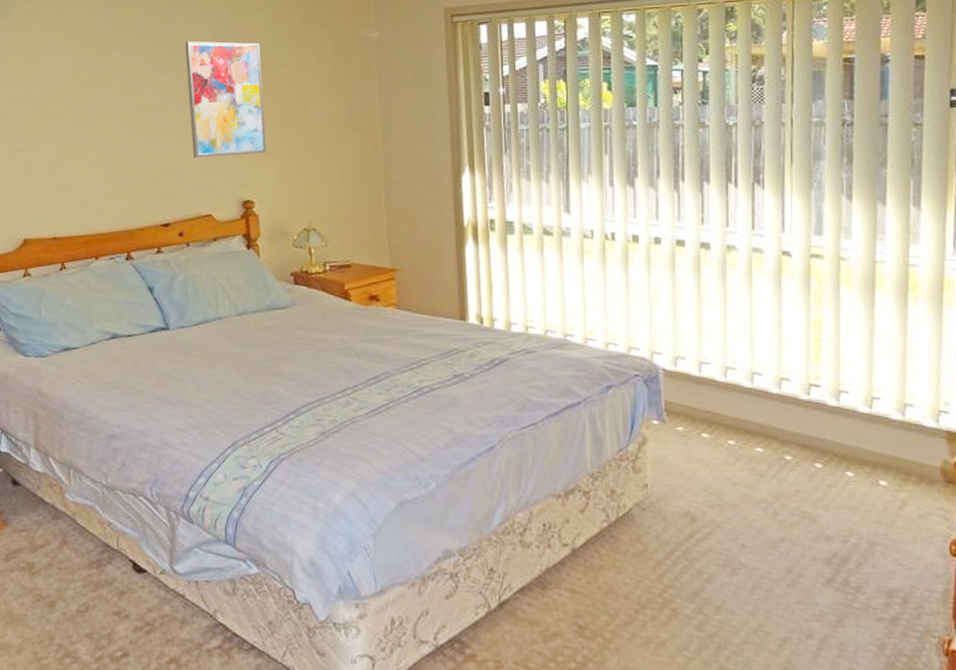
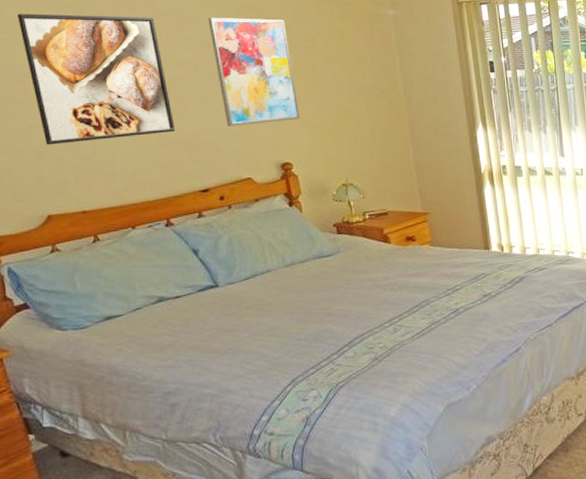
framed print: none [17,38,144,169] -> present [17,13,175,145]

